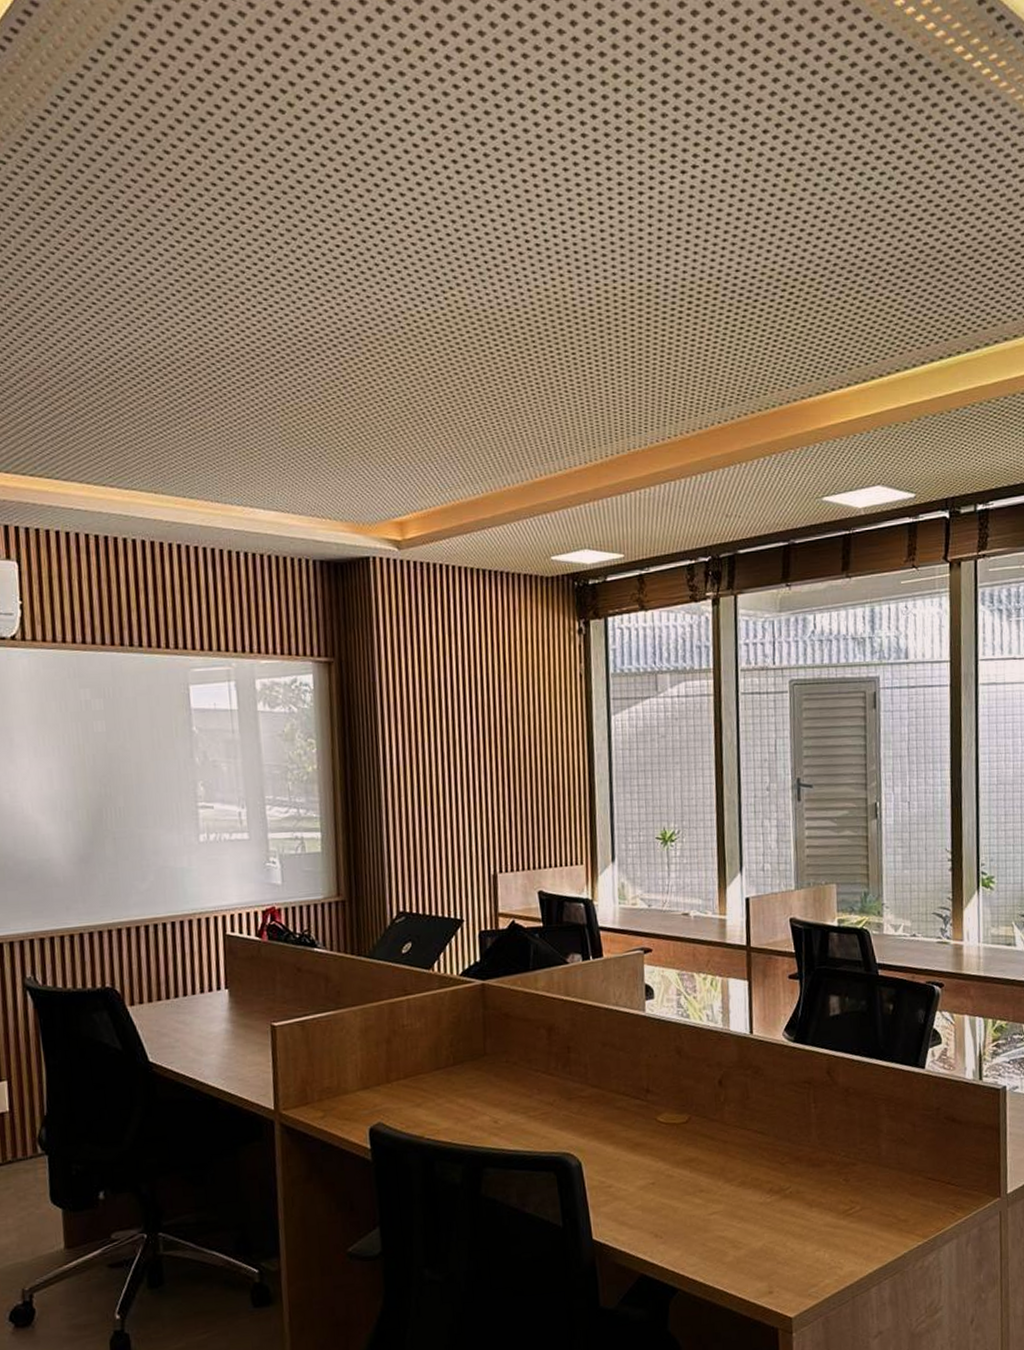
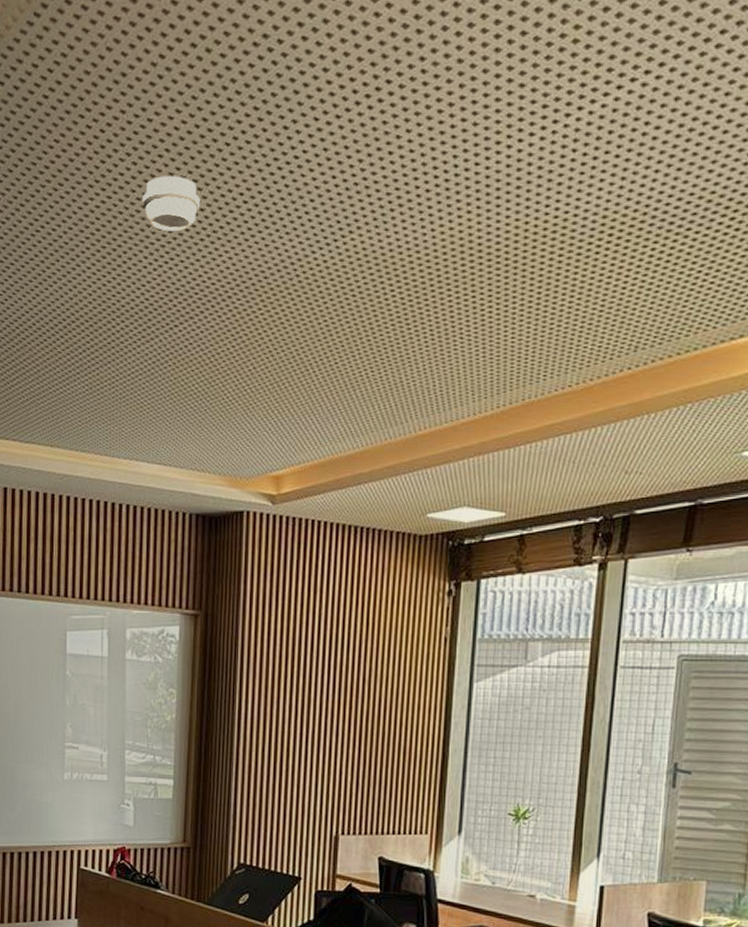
smoke detector: none [233,223,296,279] -> present [142,175,200,232]

